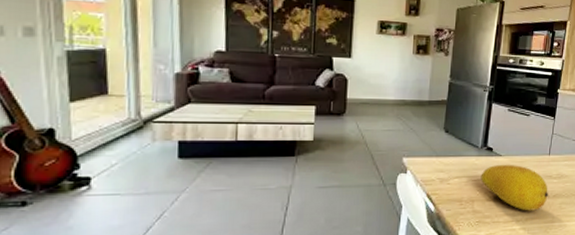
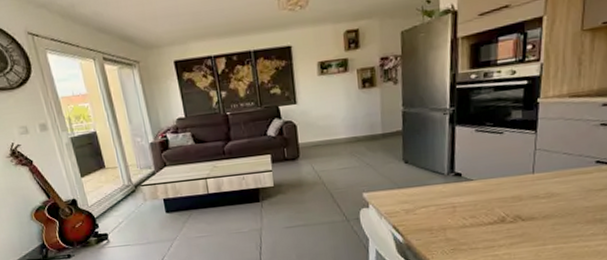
fruit: present [480,164,549,211] -> none [450,188,537,235]

